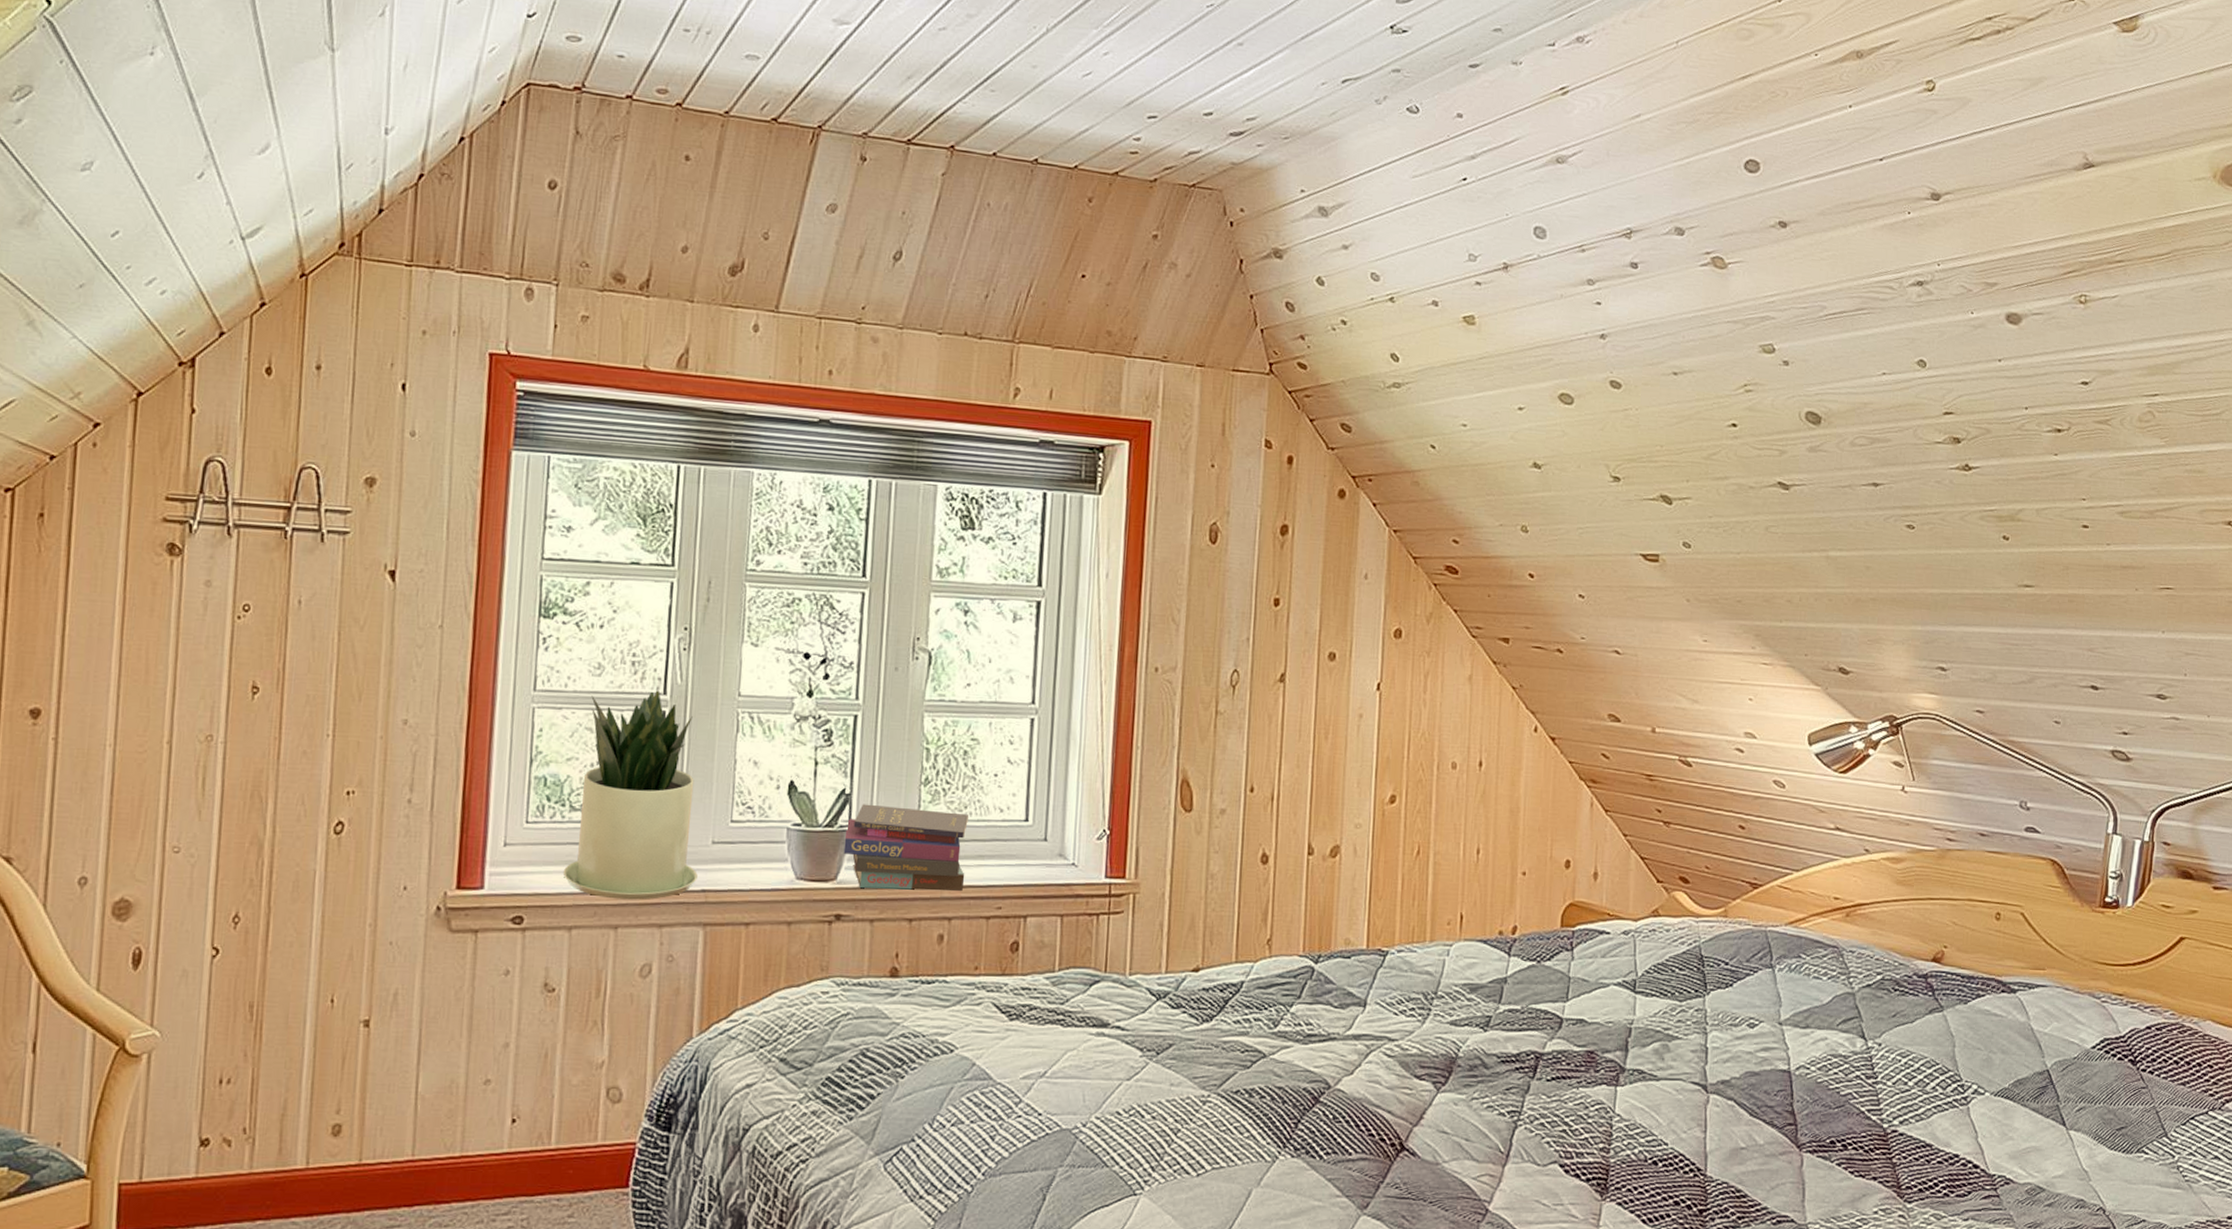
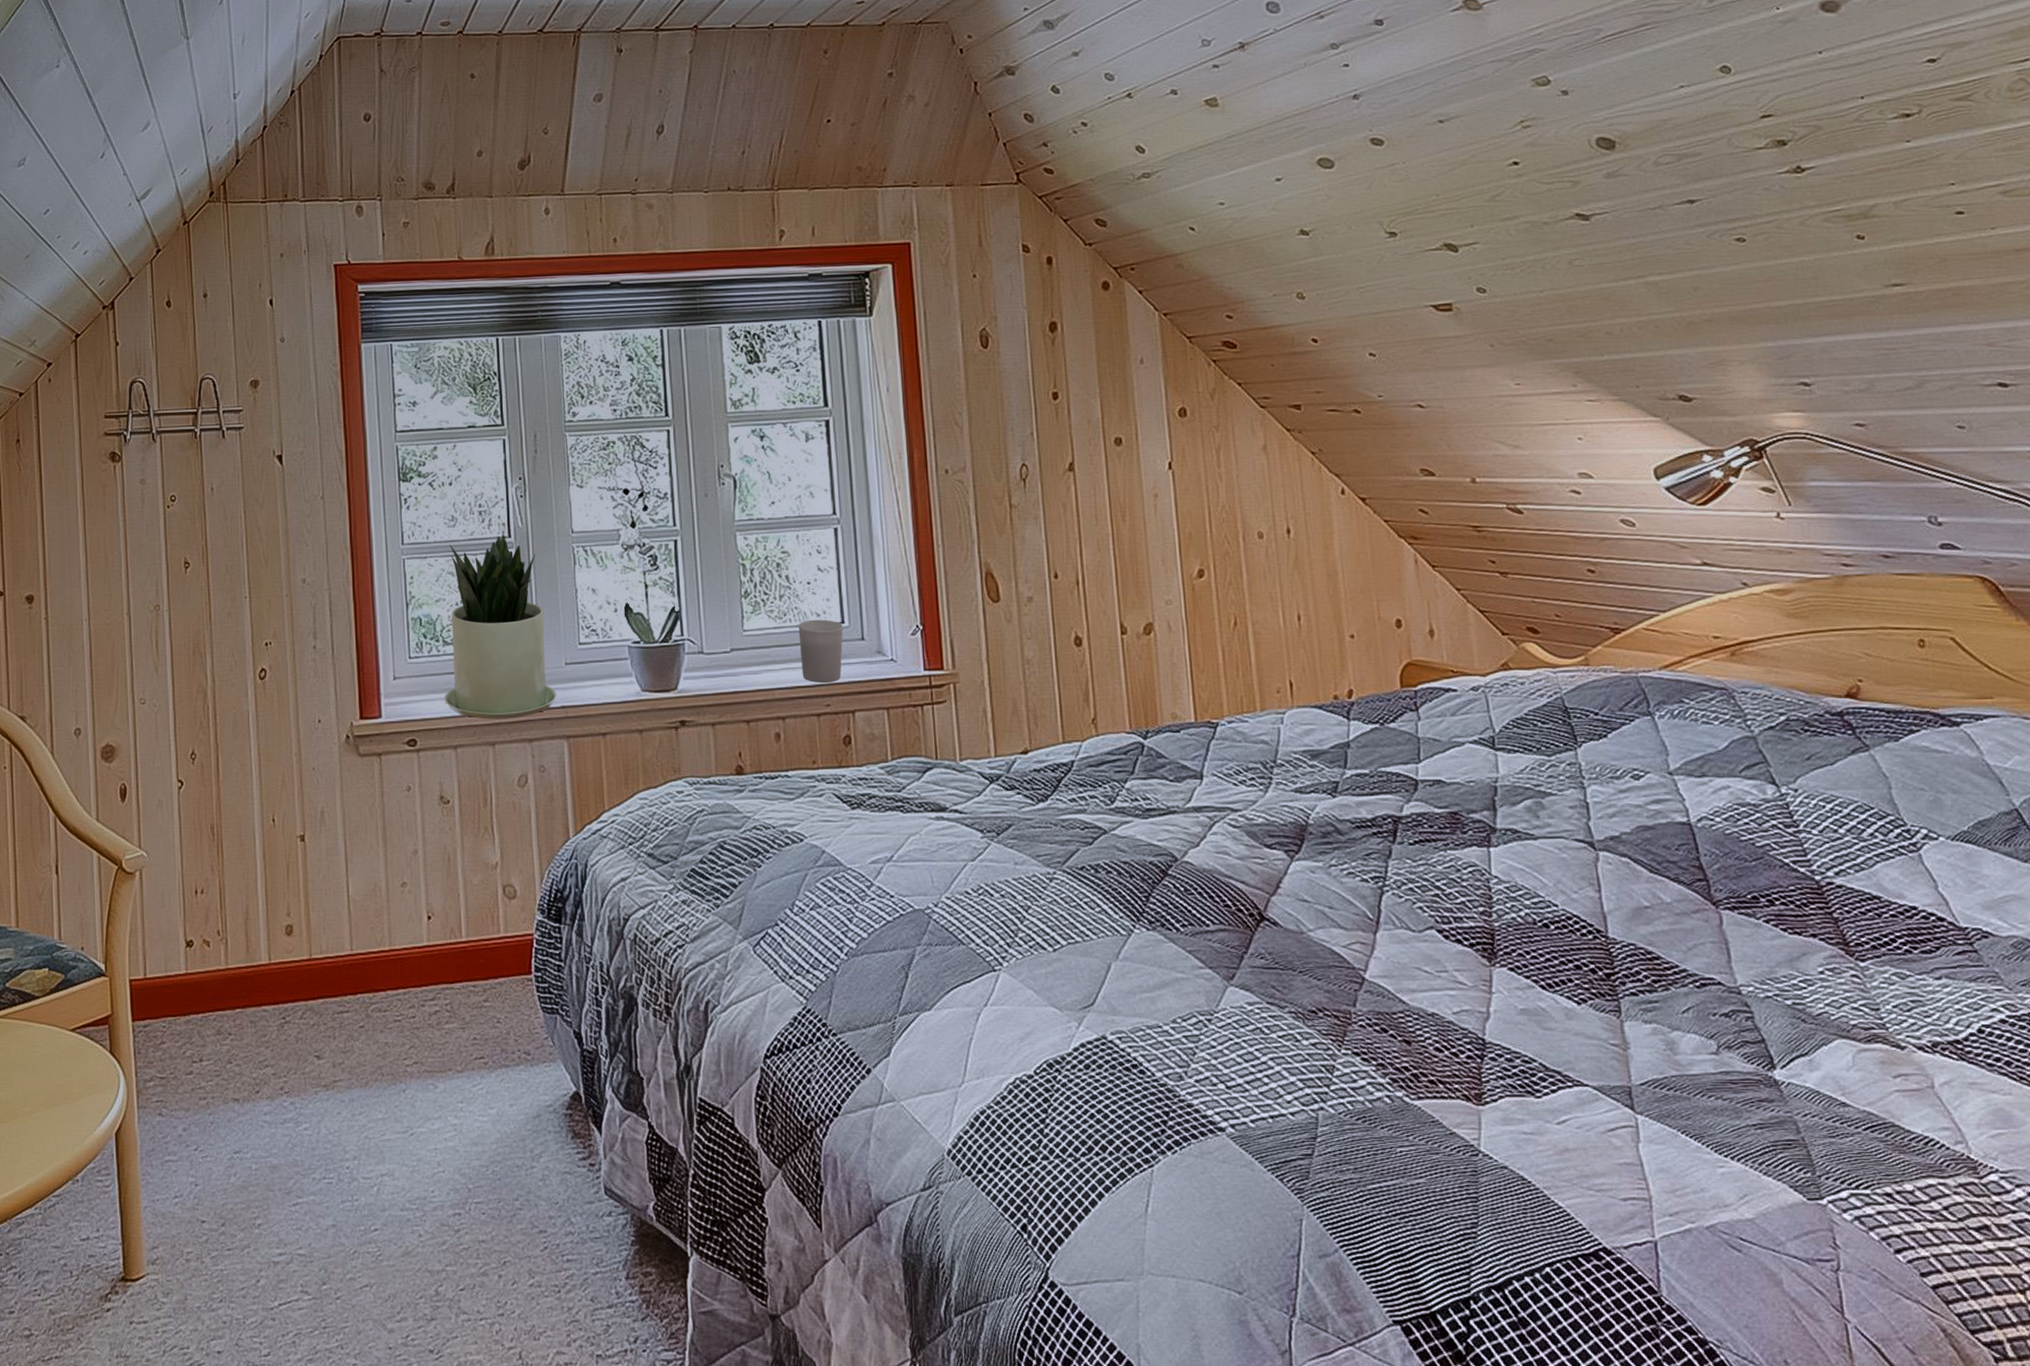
books: present [843,804,968,892] -> none [679,619,793,696]
candle holder: none [975,814,1027,885] -> present [798,619,844,684]

